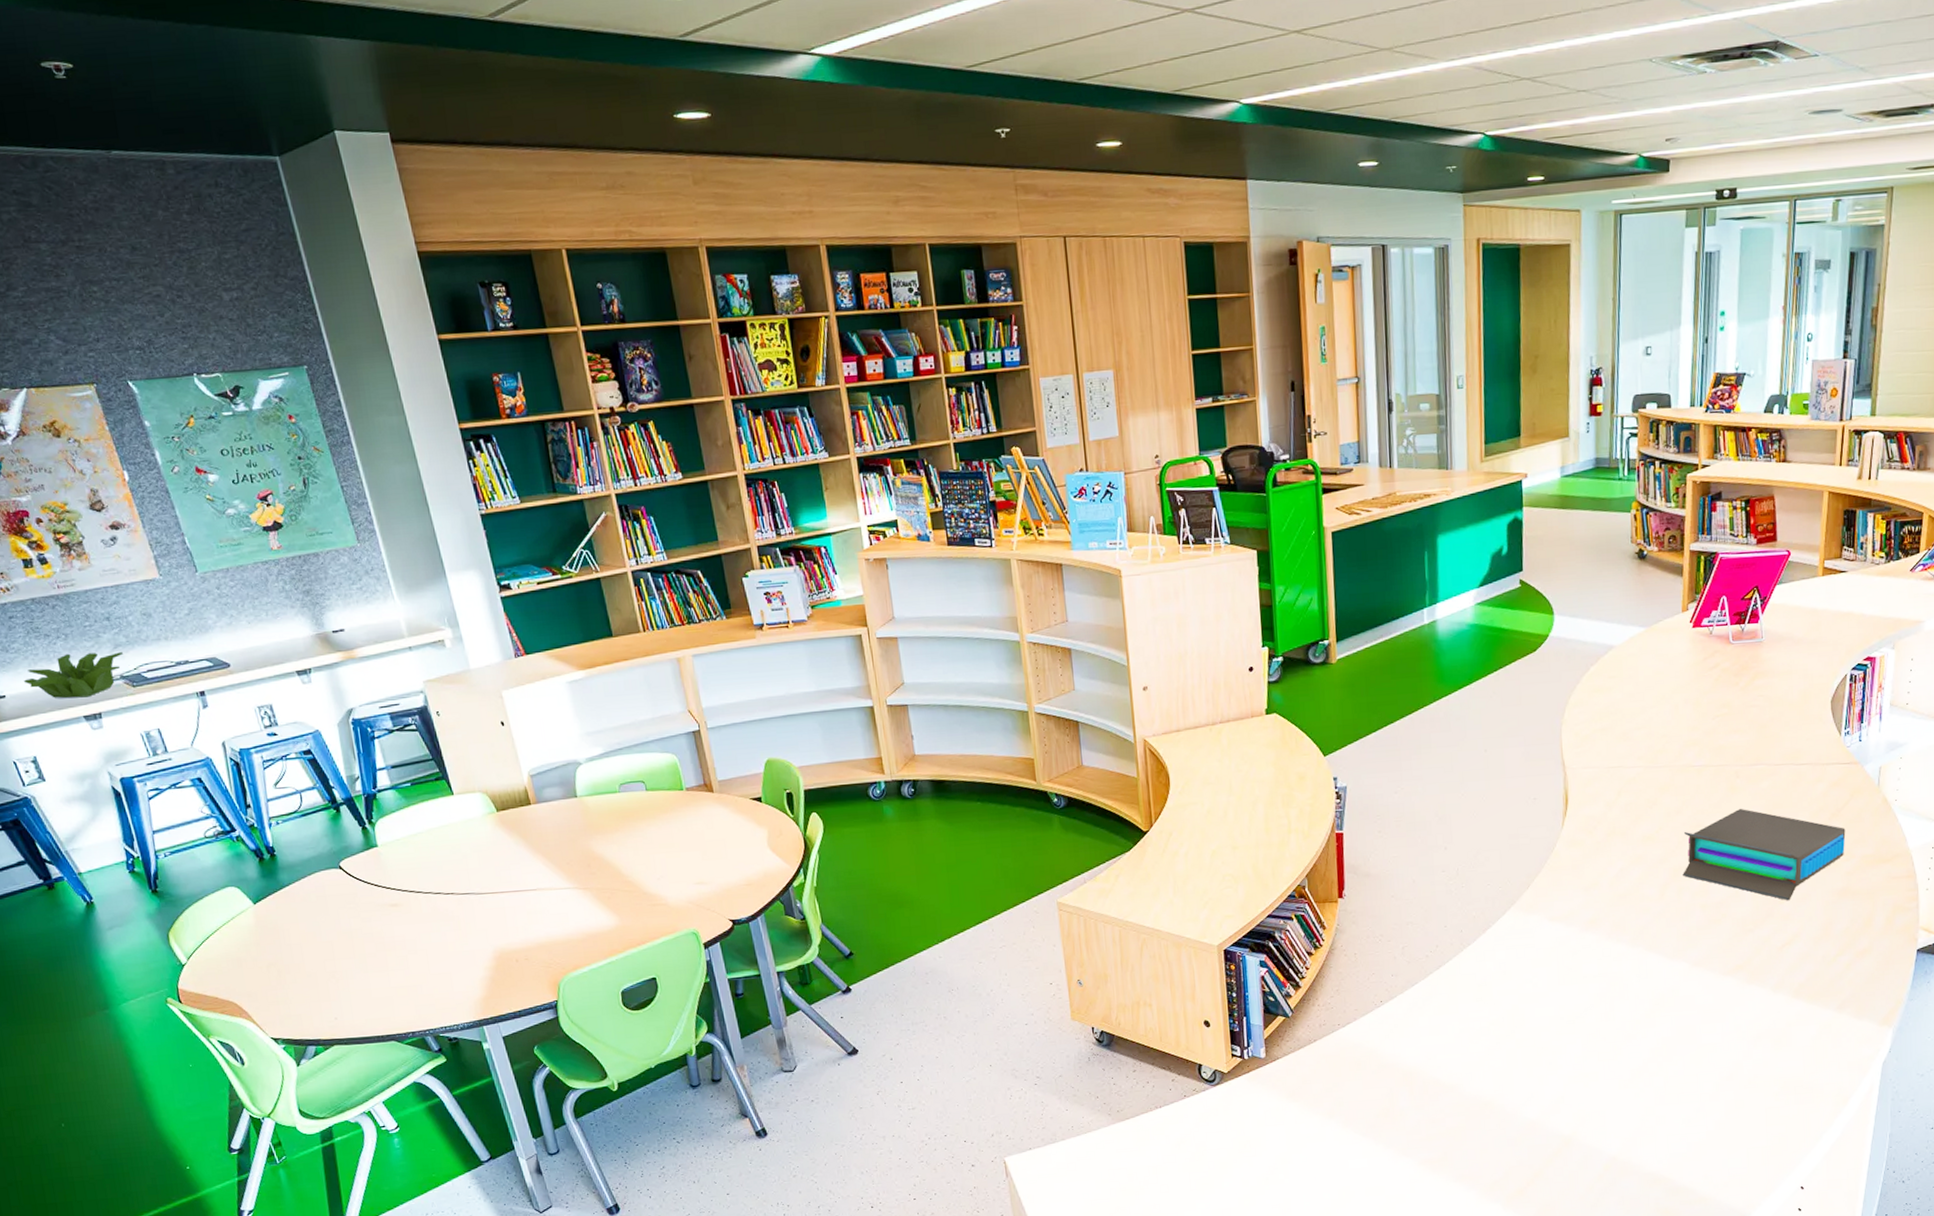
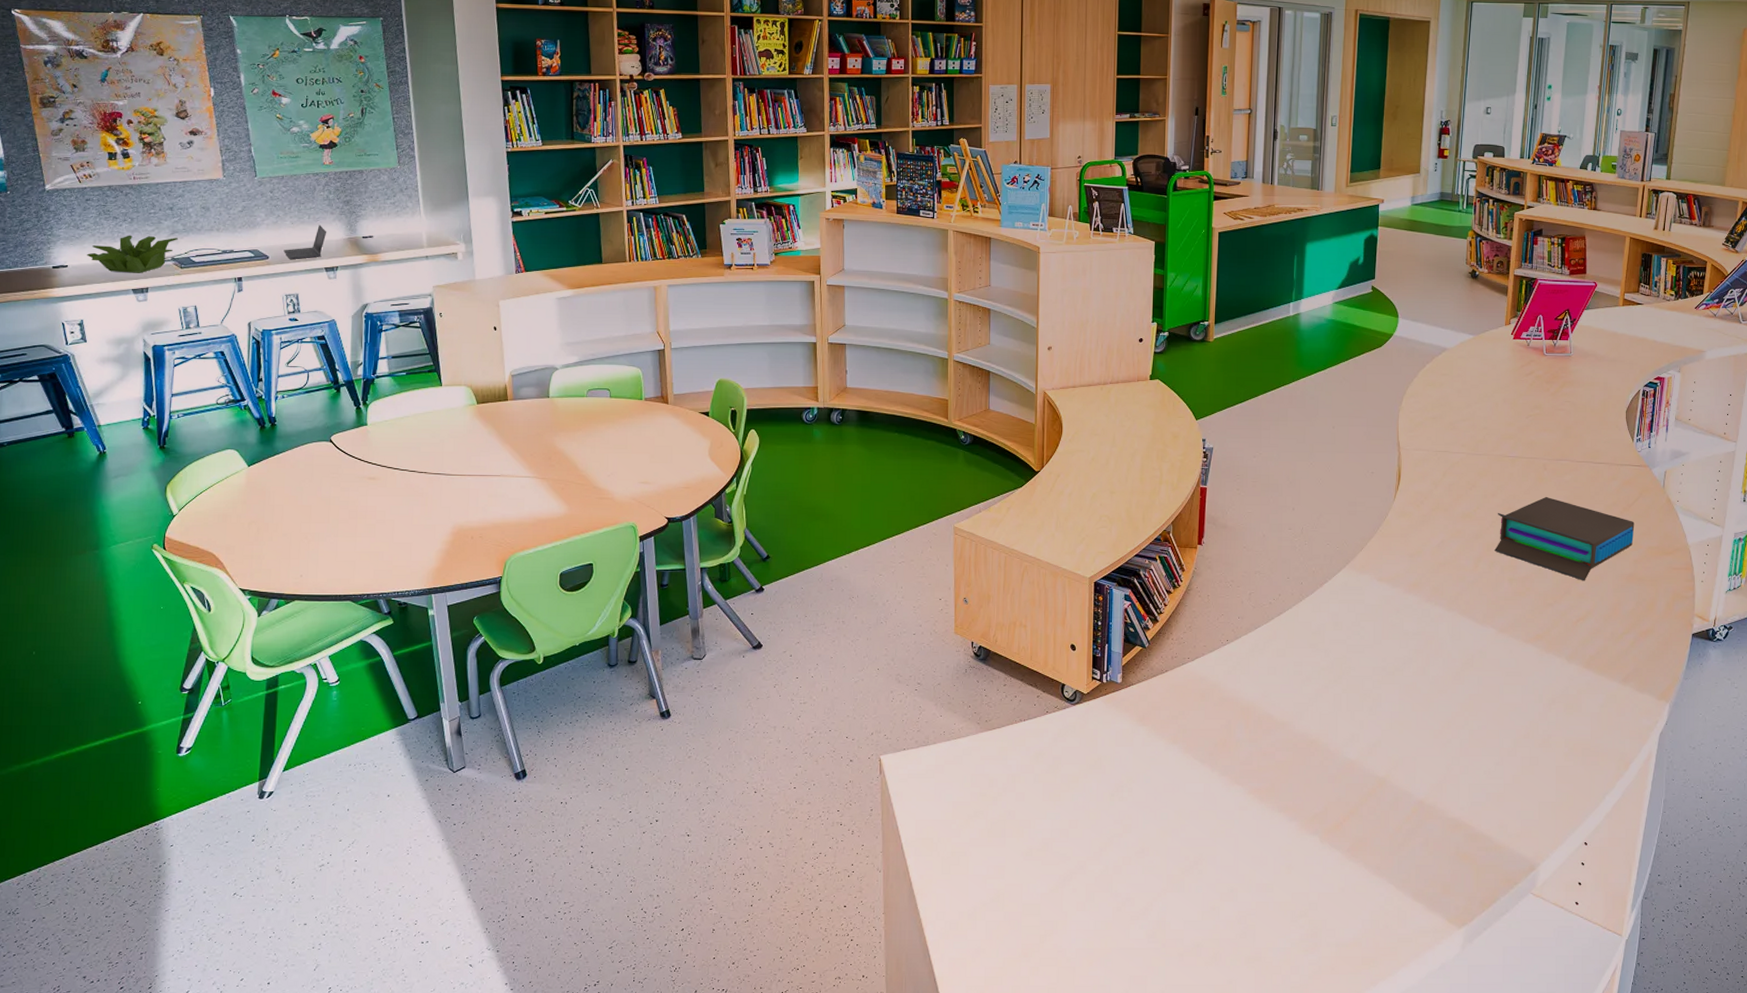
laptop computer: none [245,621,291,666] -> present [284,225,327,260]

